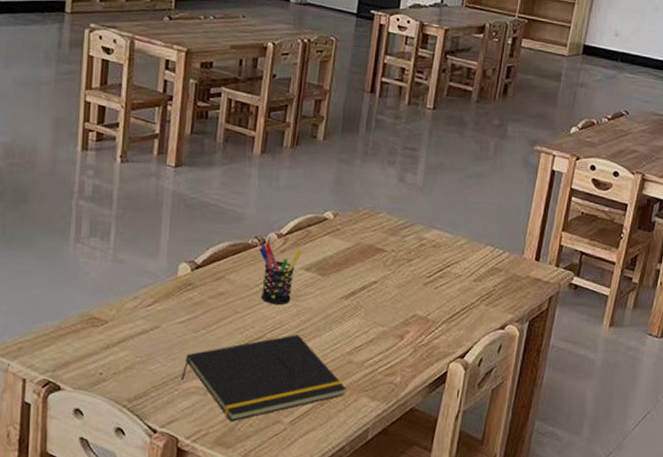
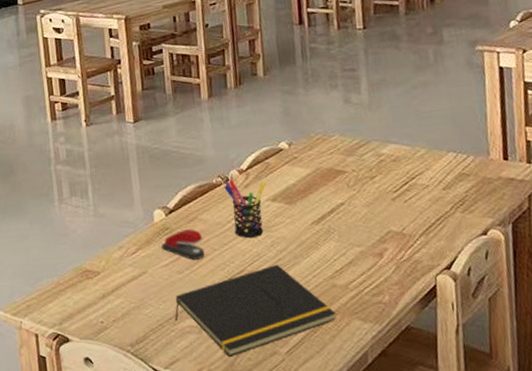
stapler: none [181,288,227,320] -> present [161,229,205,260]

